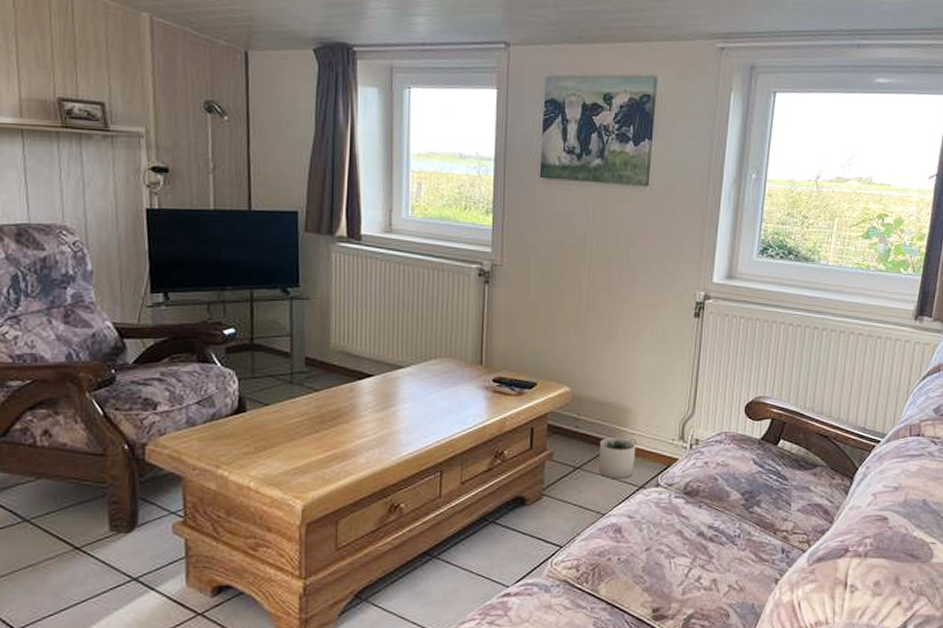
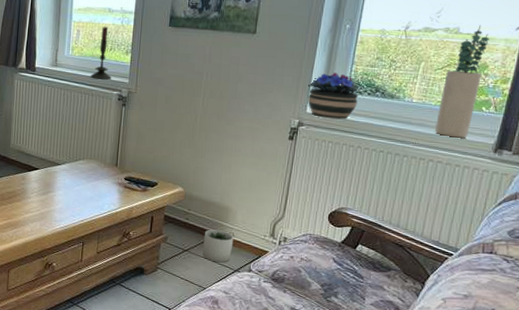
candle: none [439,177,468,249] -> present [90,26,111,80]
potted flower: none [713,232,777,290] -> present [308,73,366,120]
vase: none [854,174,903,305] -> present [435,25,489,138]

